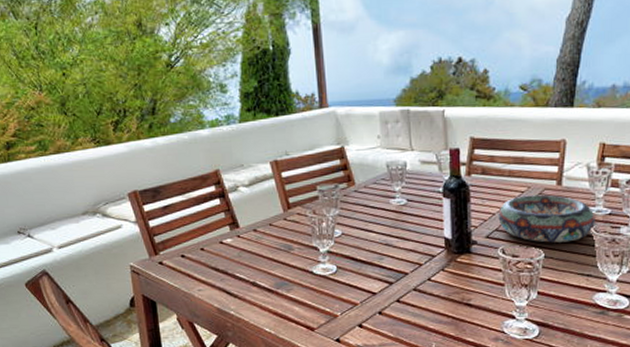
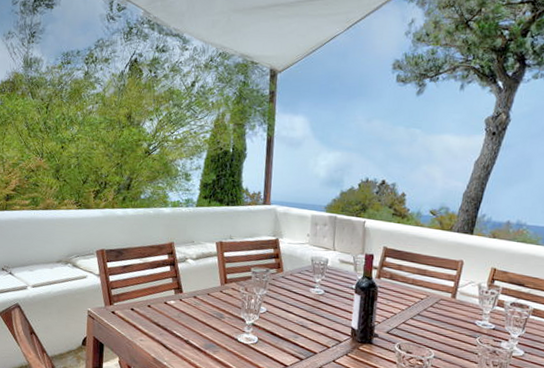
decorative bowl: present [498,194,595,243] -> none [398,302,481,348]

